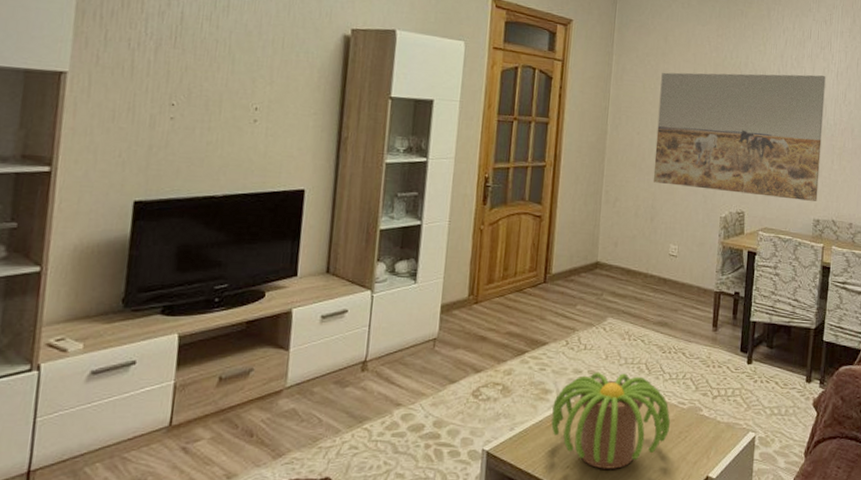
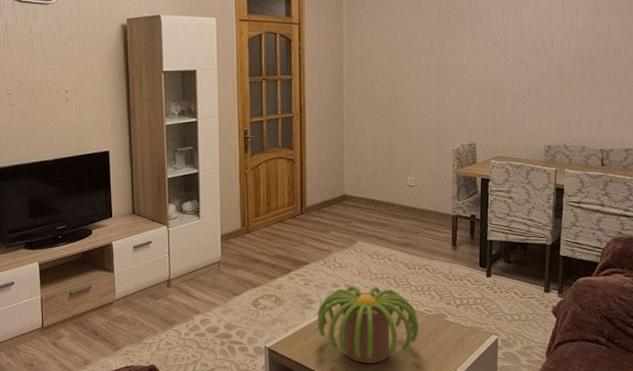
wall art: present [653,72,826,201] -> none [388,8,551,129]

